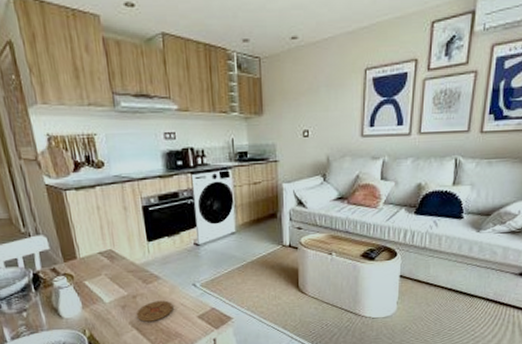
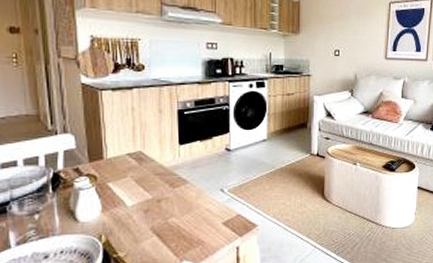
coaster: present [136,300,173,322] -> none [158,205,198,228]

